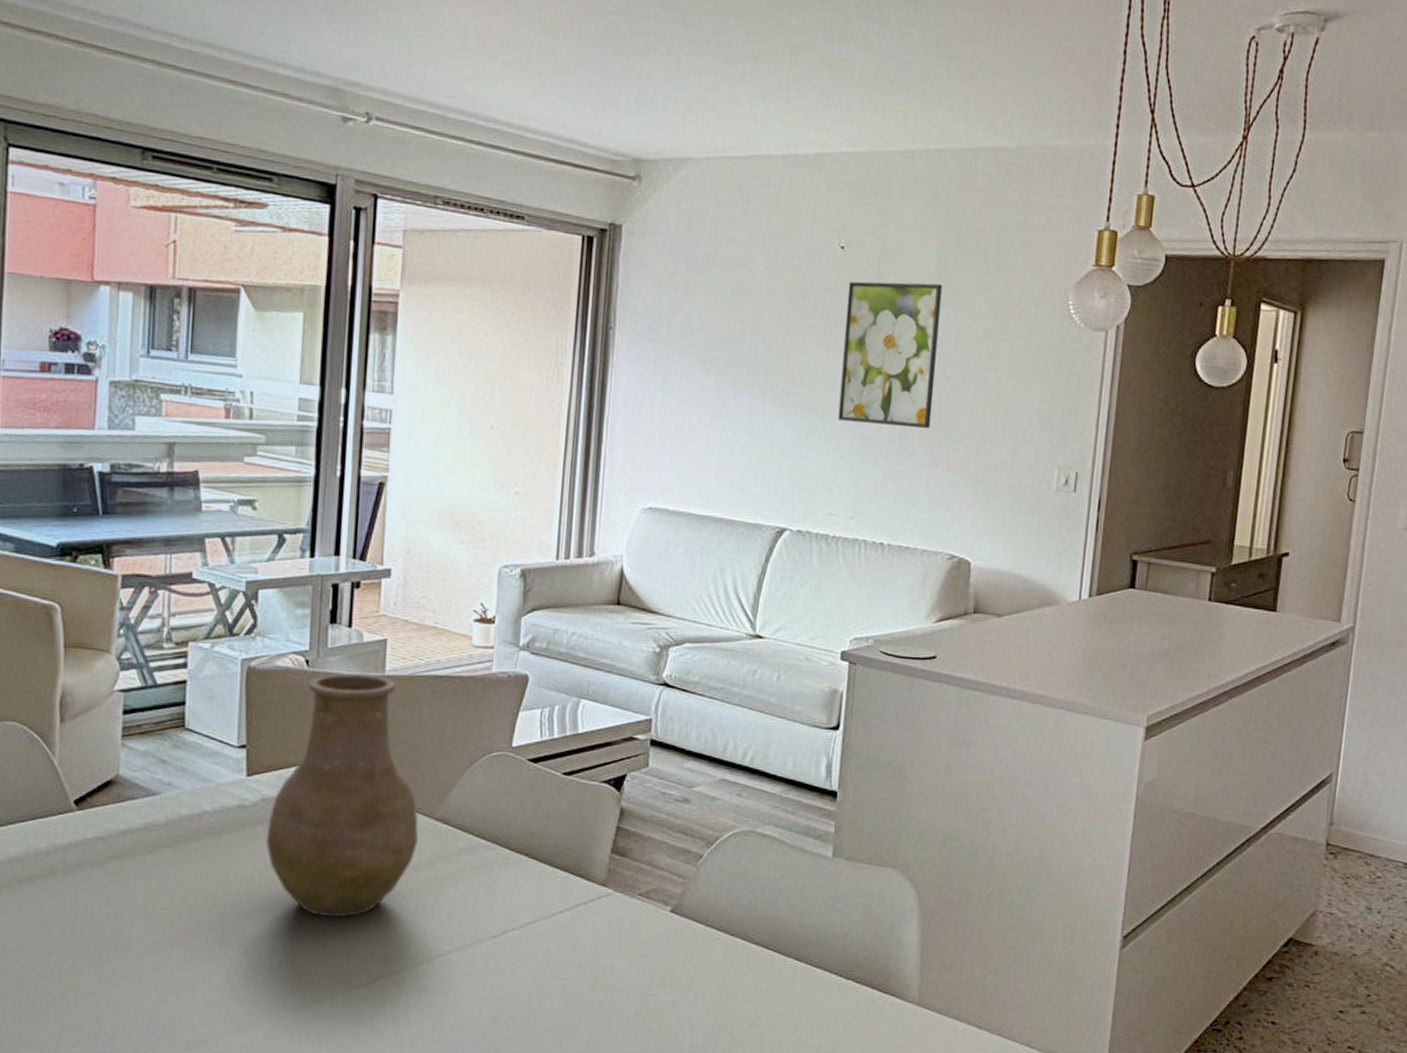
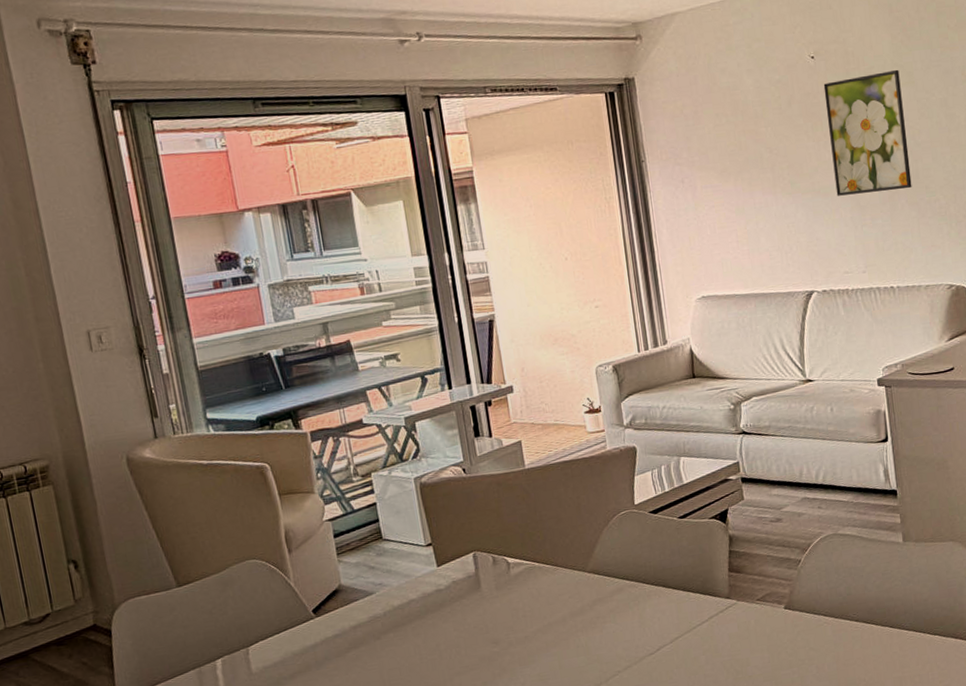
vase: present [265,673,419,918] -> none [461,470,578,663]

